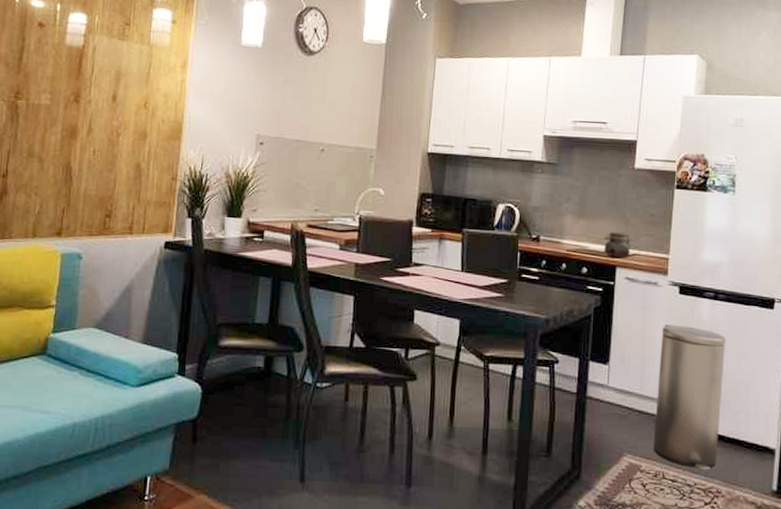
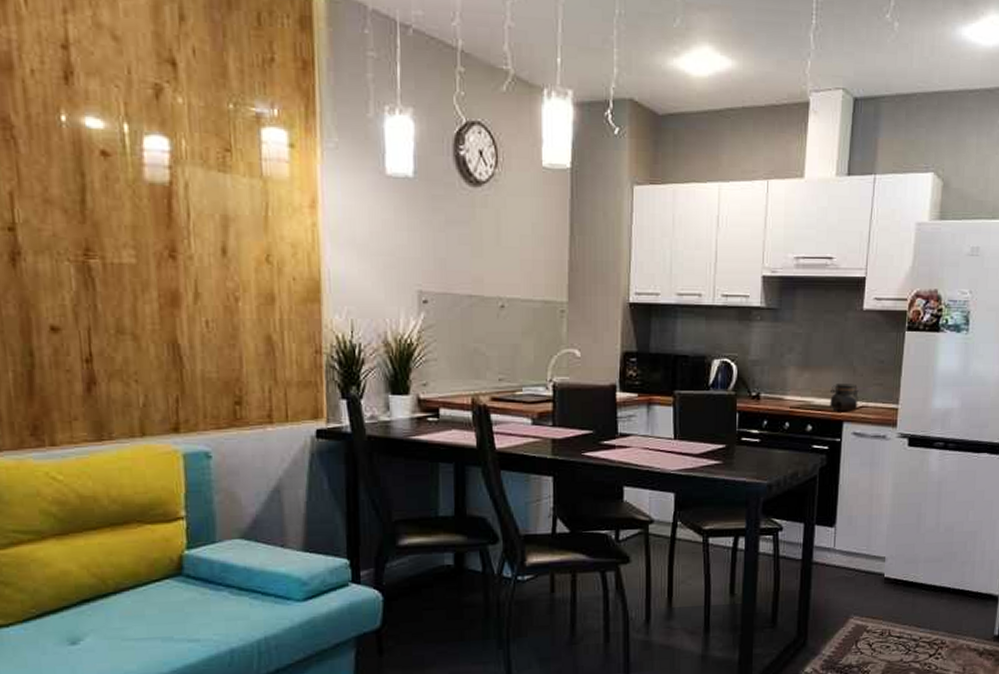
pedal bin: present [653,325,727,470] -> none [879,479,955,624]

